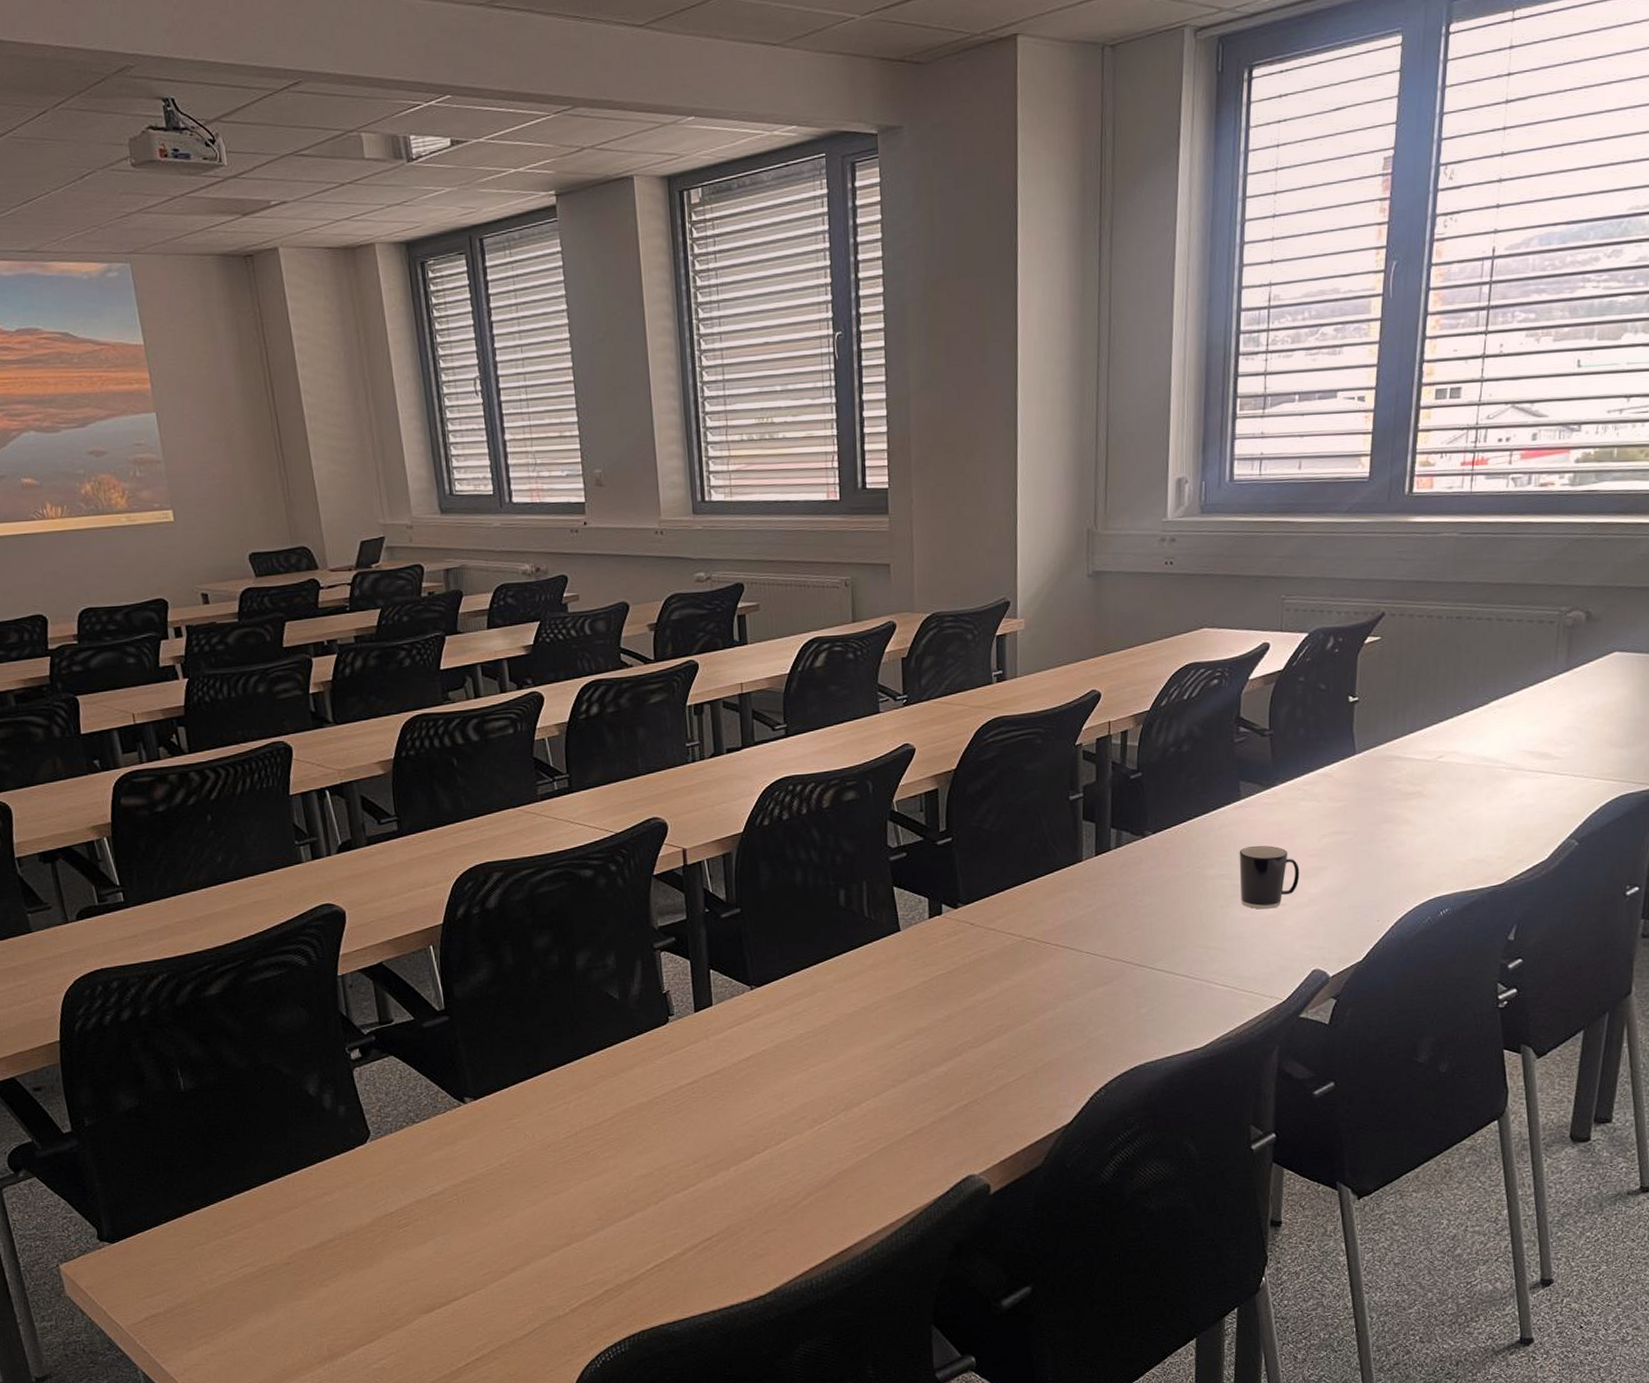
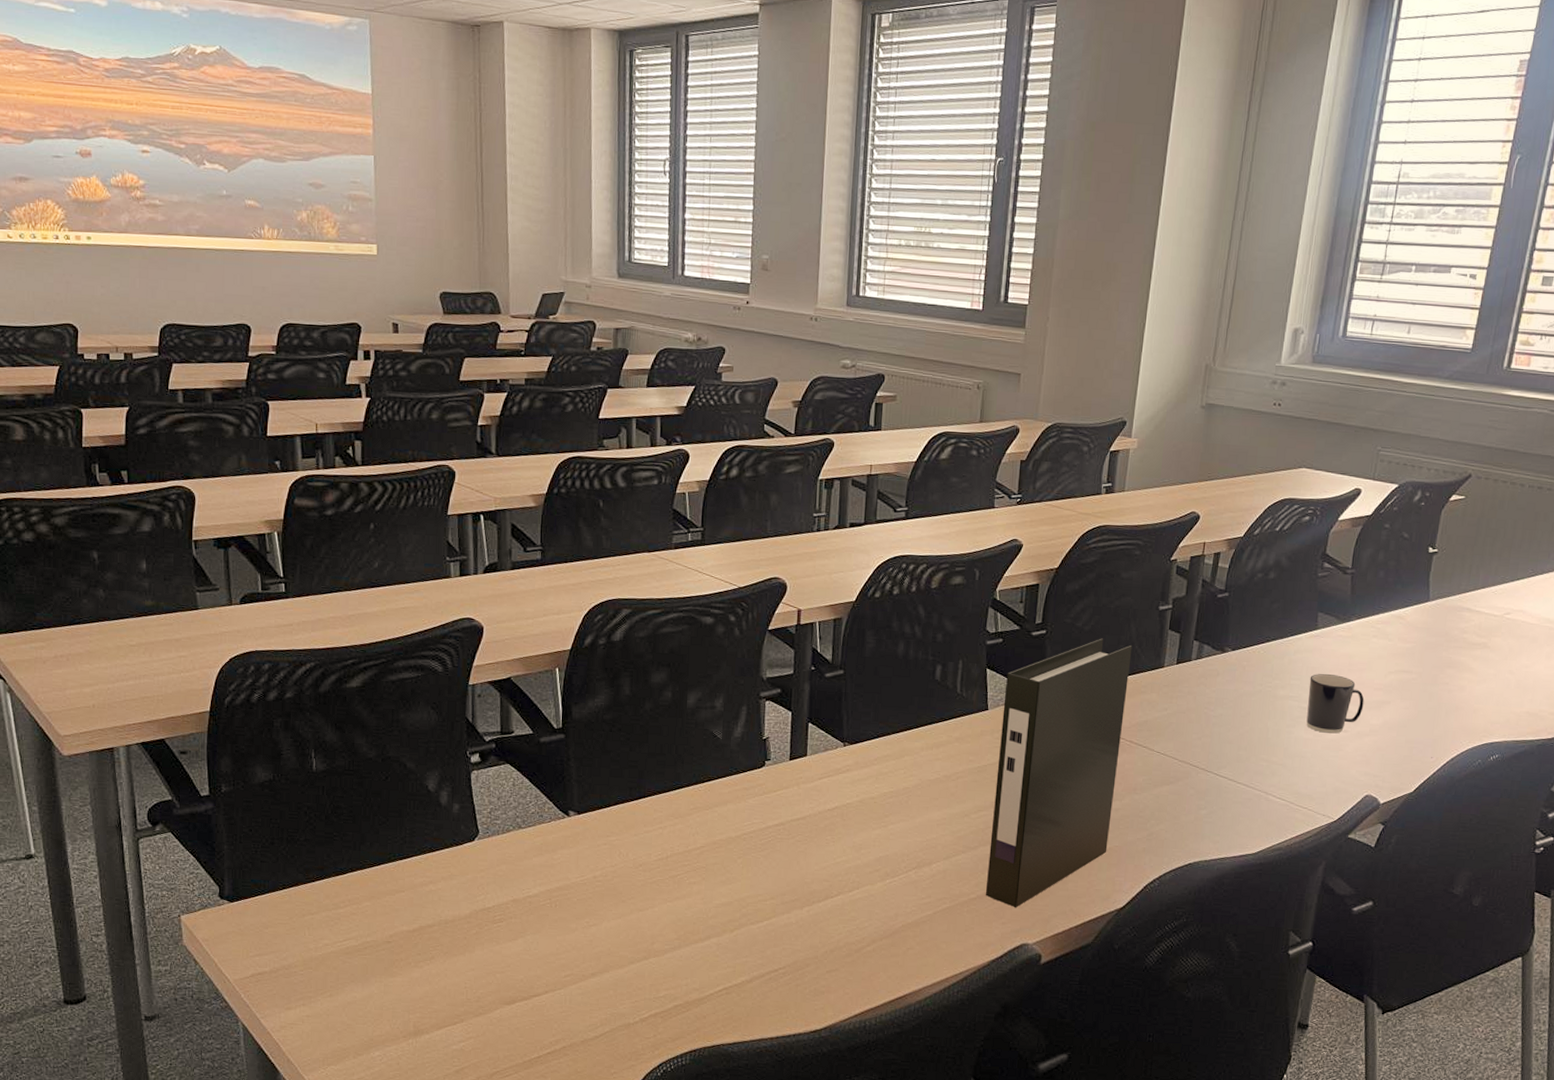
binder: none [915,838,1047,1138] -> present [986,638,1133,907]

